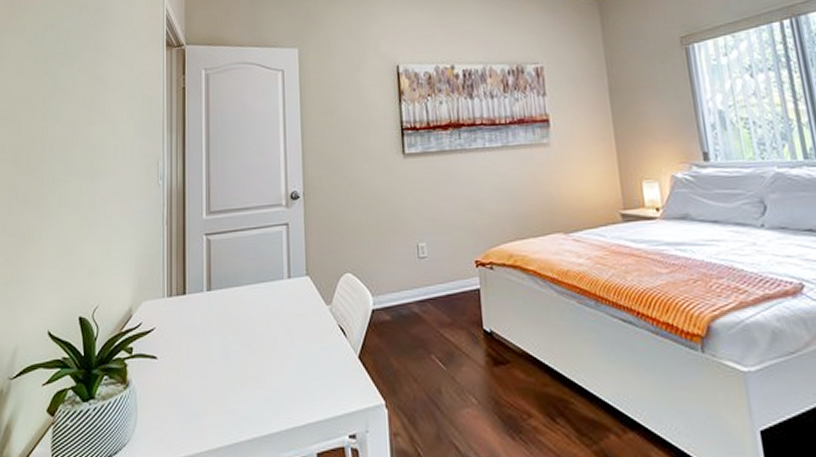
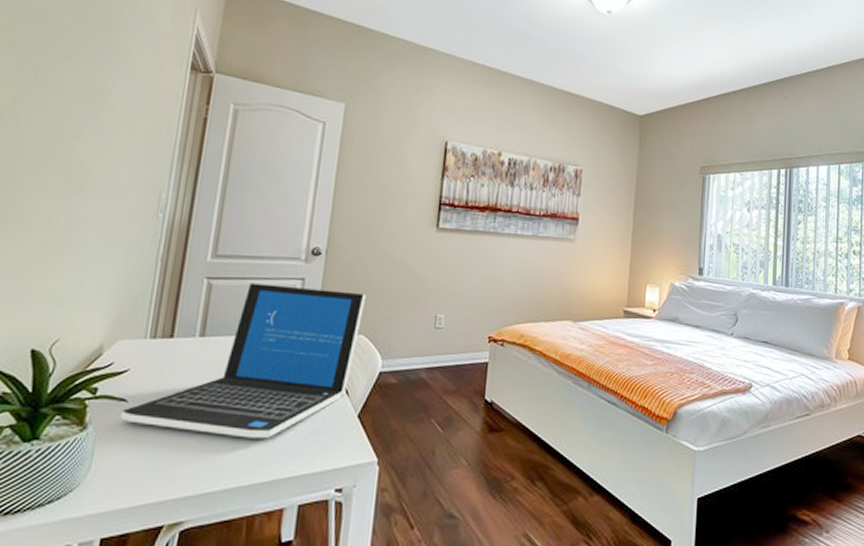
laptop: none [153,231,347,387] -> present [120,283,366,439]

